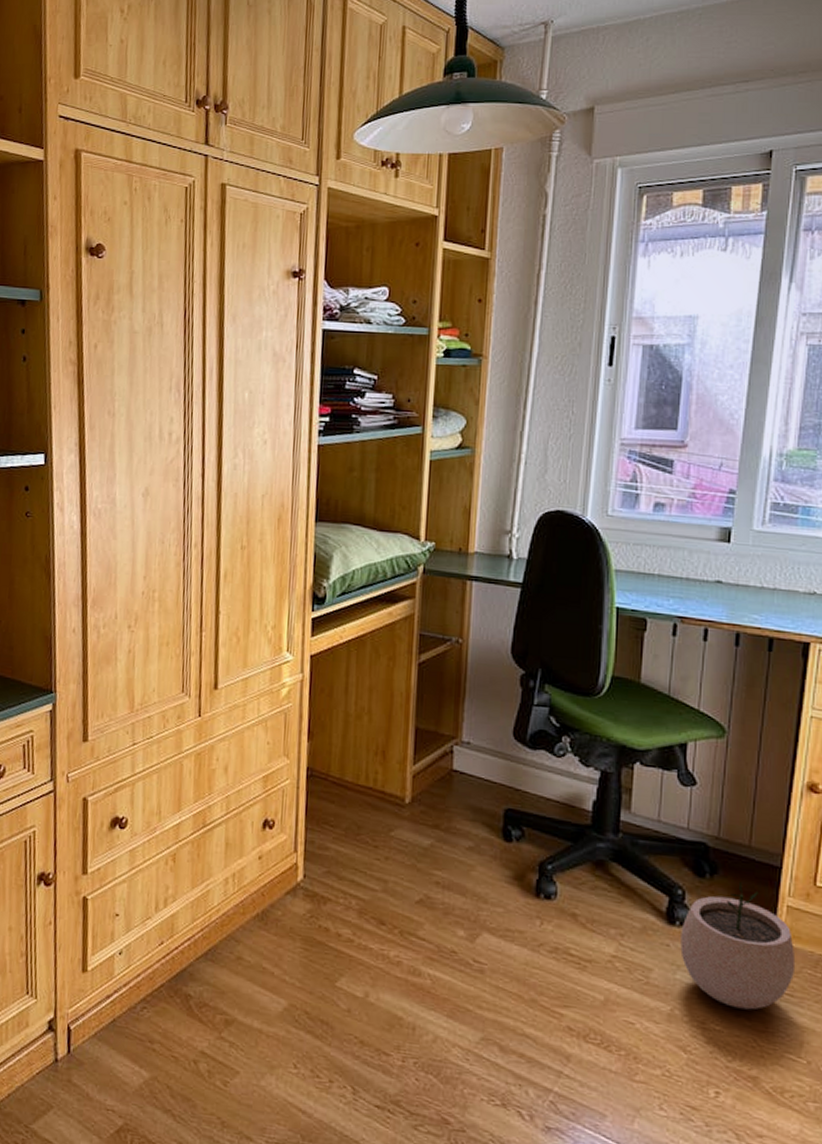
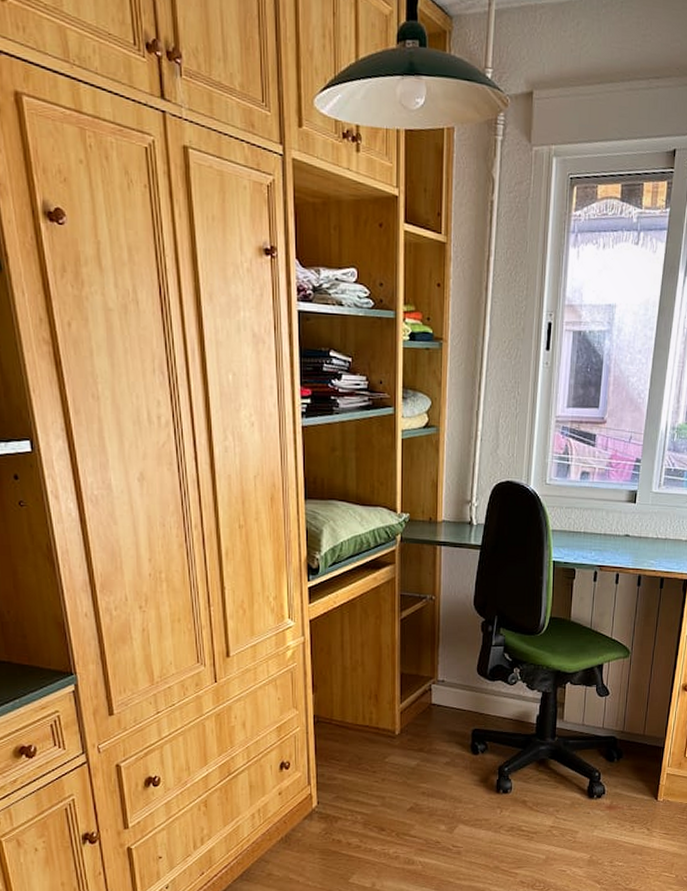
plant pot: present [680,880,796,1010] -> none [597,760,671,849]

